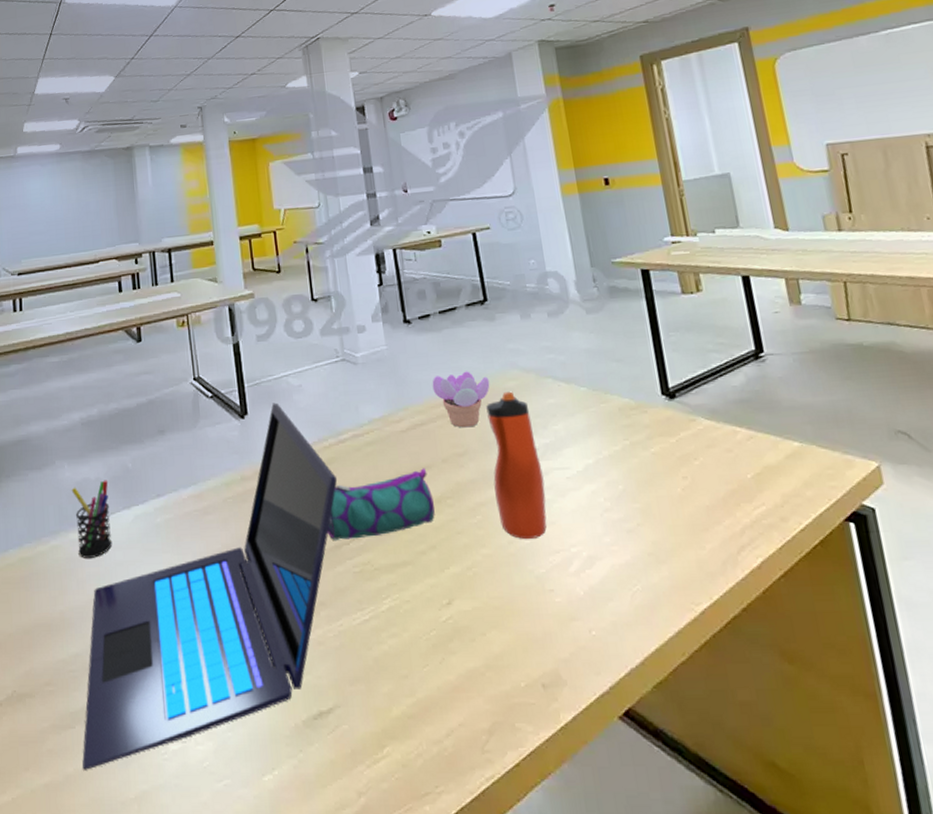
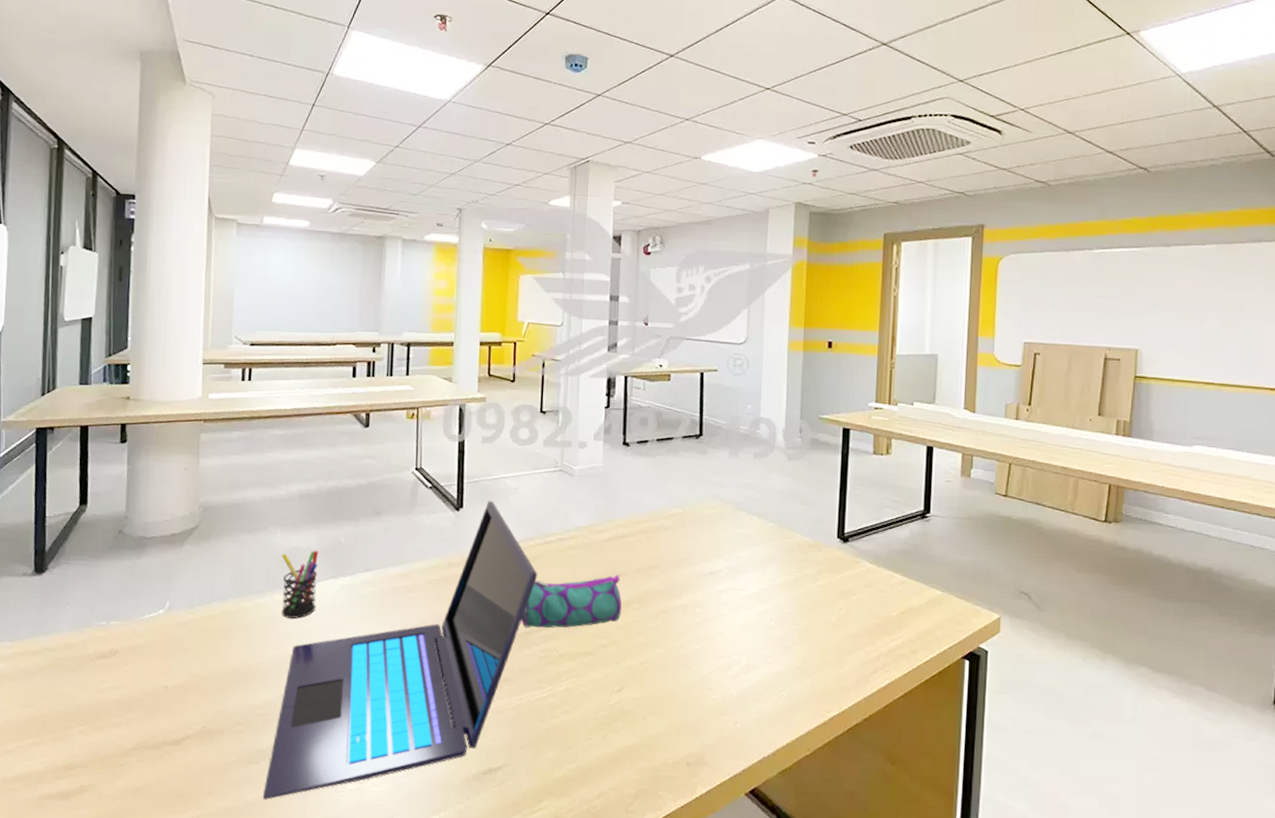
succulent plant: present [432,371,490,428] -> none [638,495,691,545]
water bottle: present [486,391,547,539] -> none [676,518,722,645]

